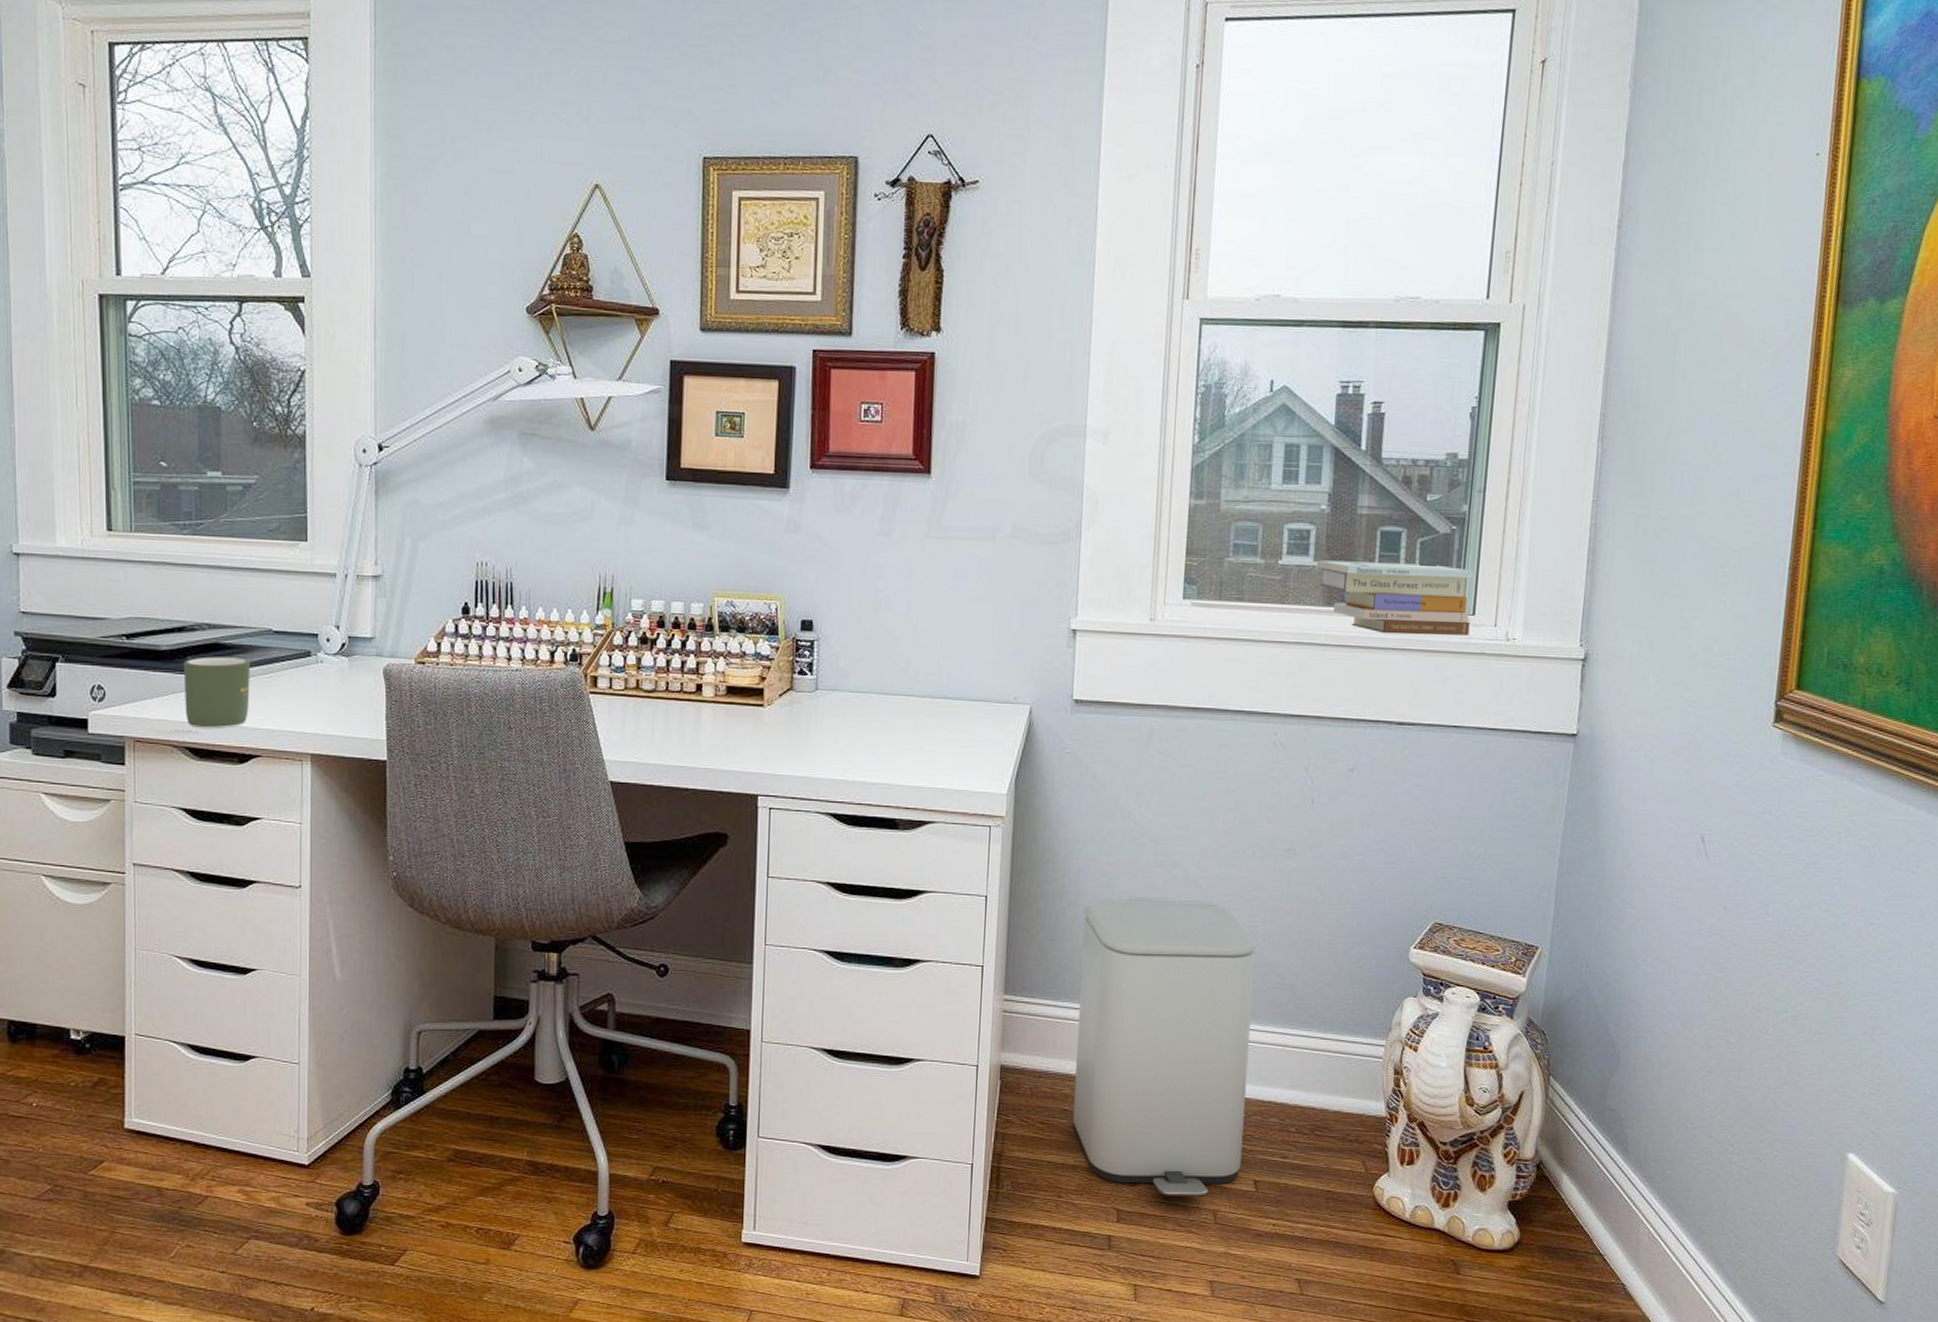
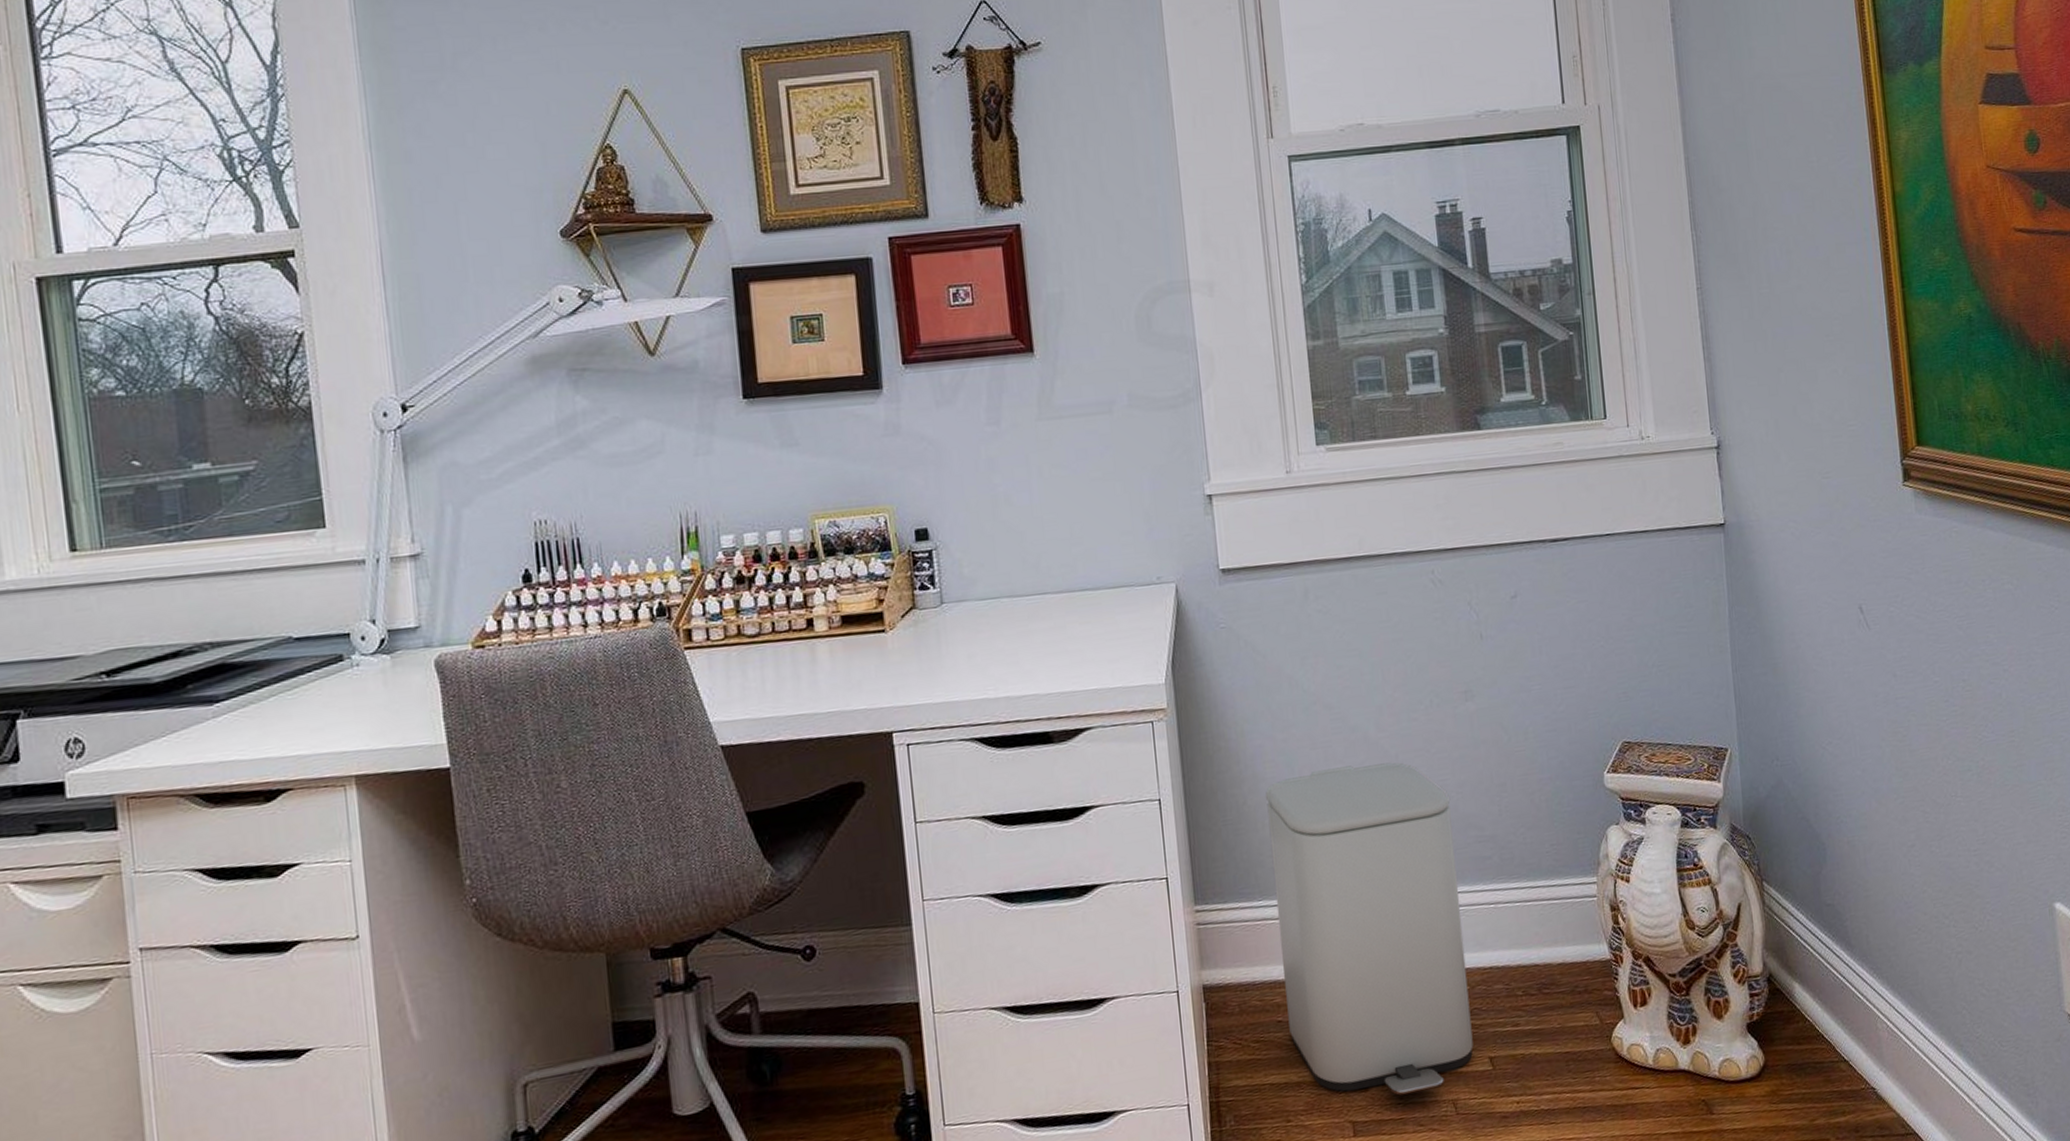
mug: present [183,656,250,730] -> none [182,675,272,770]
books: present [1316,560,1475,636] -> none [1443,373,1605,451]

